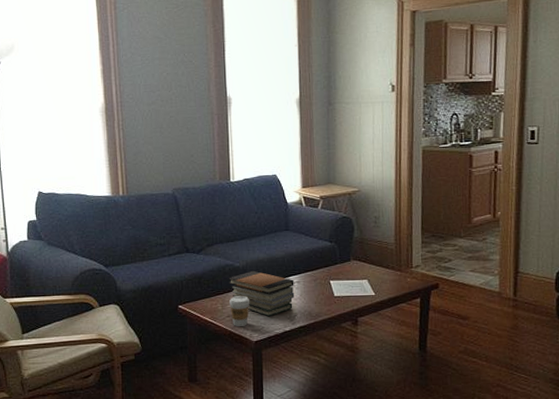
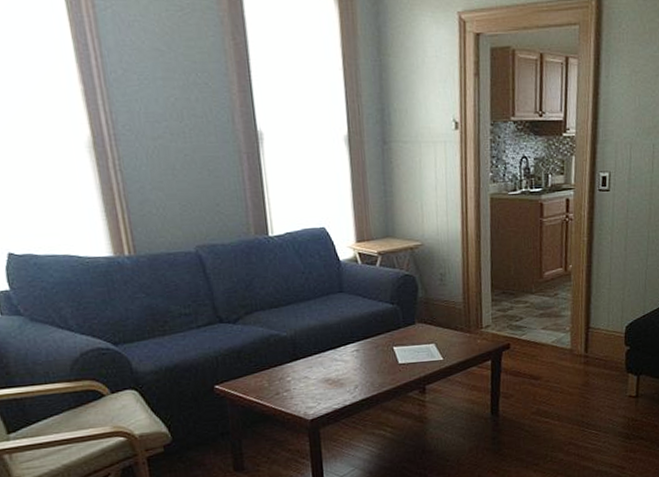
book stack: present [228,270,295,317] -> none [274,340,354,392]
coffee cup: present [229,296,250,327] -> none [277,369,302,406]

